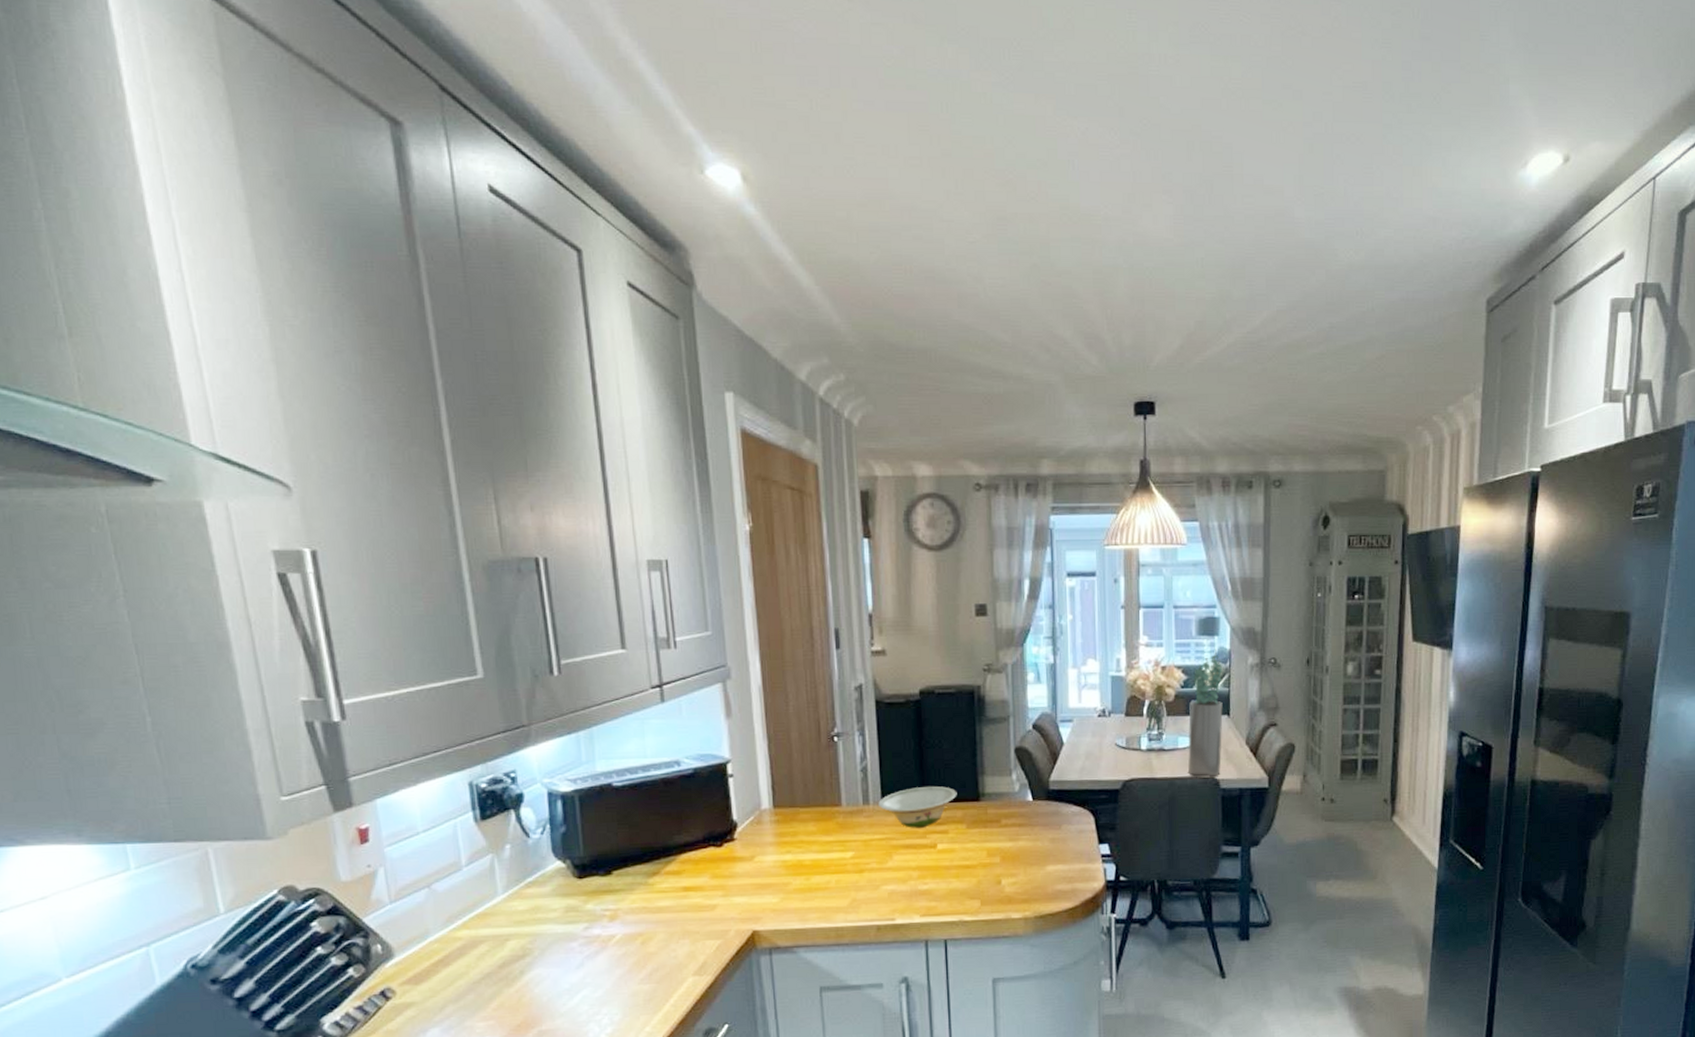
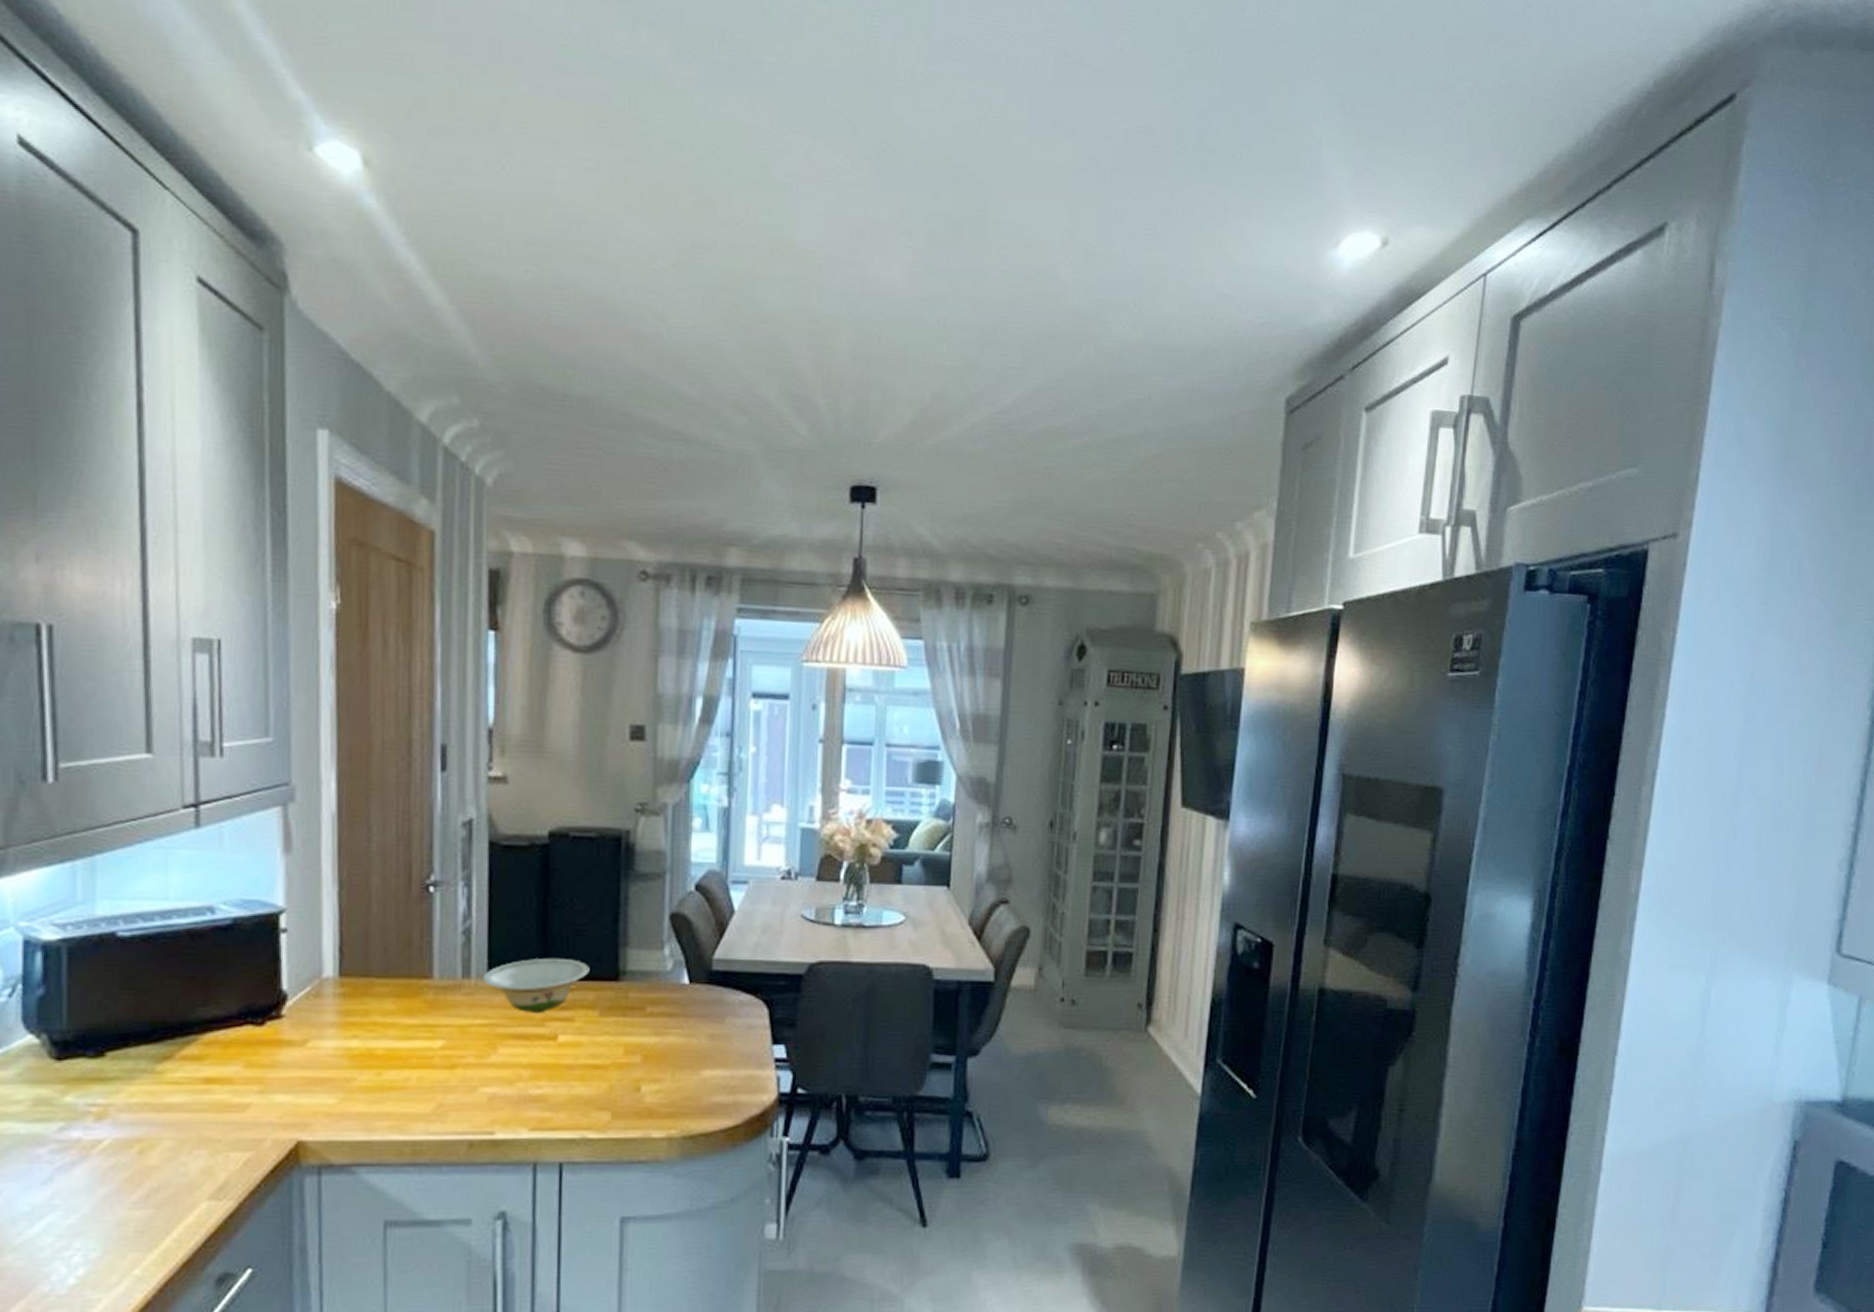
vase: present [1188,649,1223,779] -> none [894,801,945,967]

